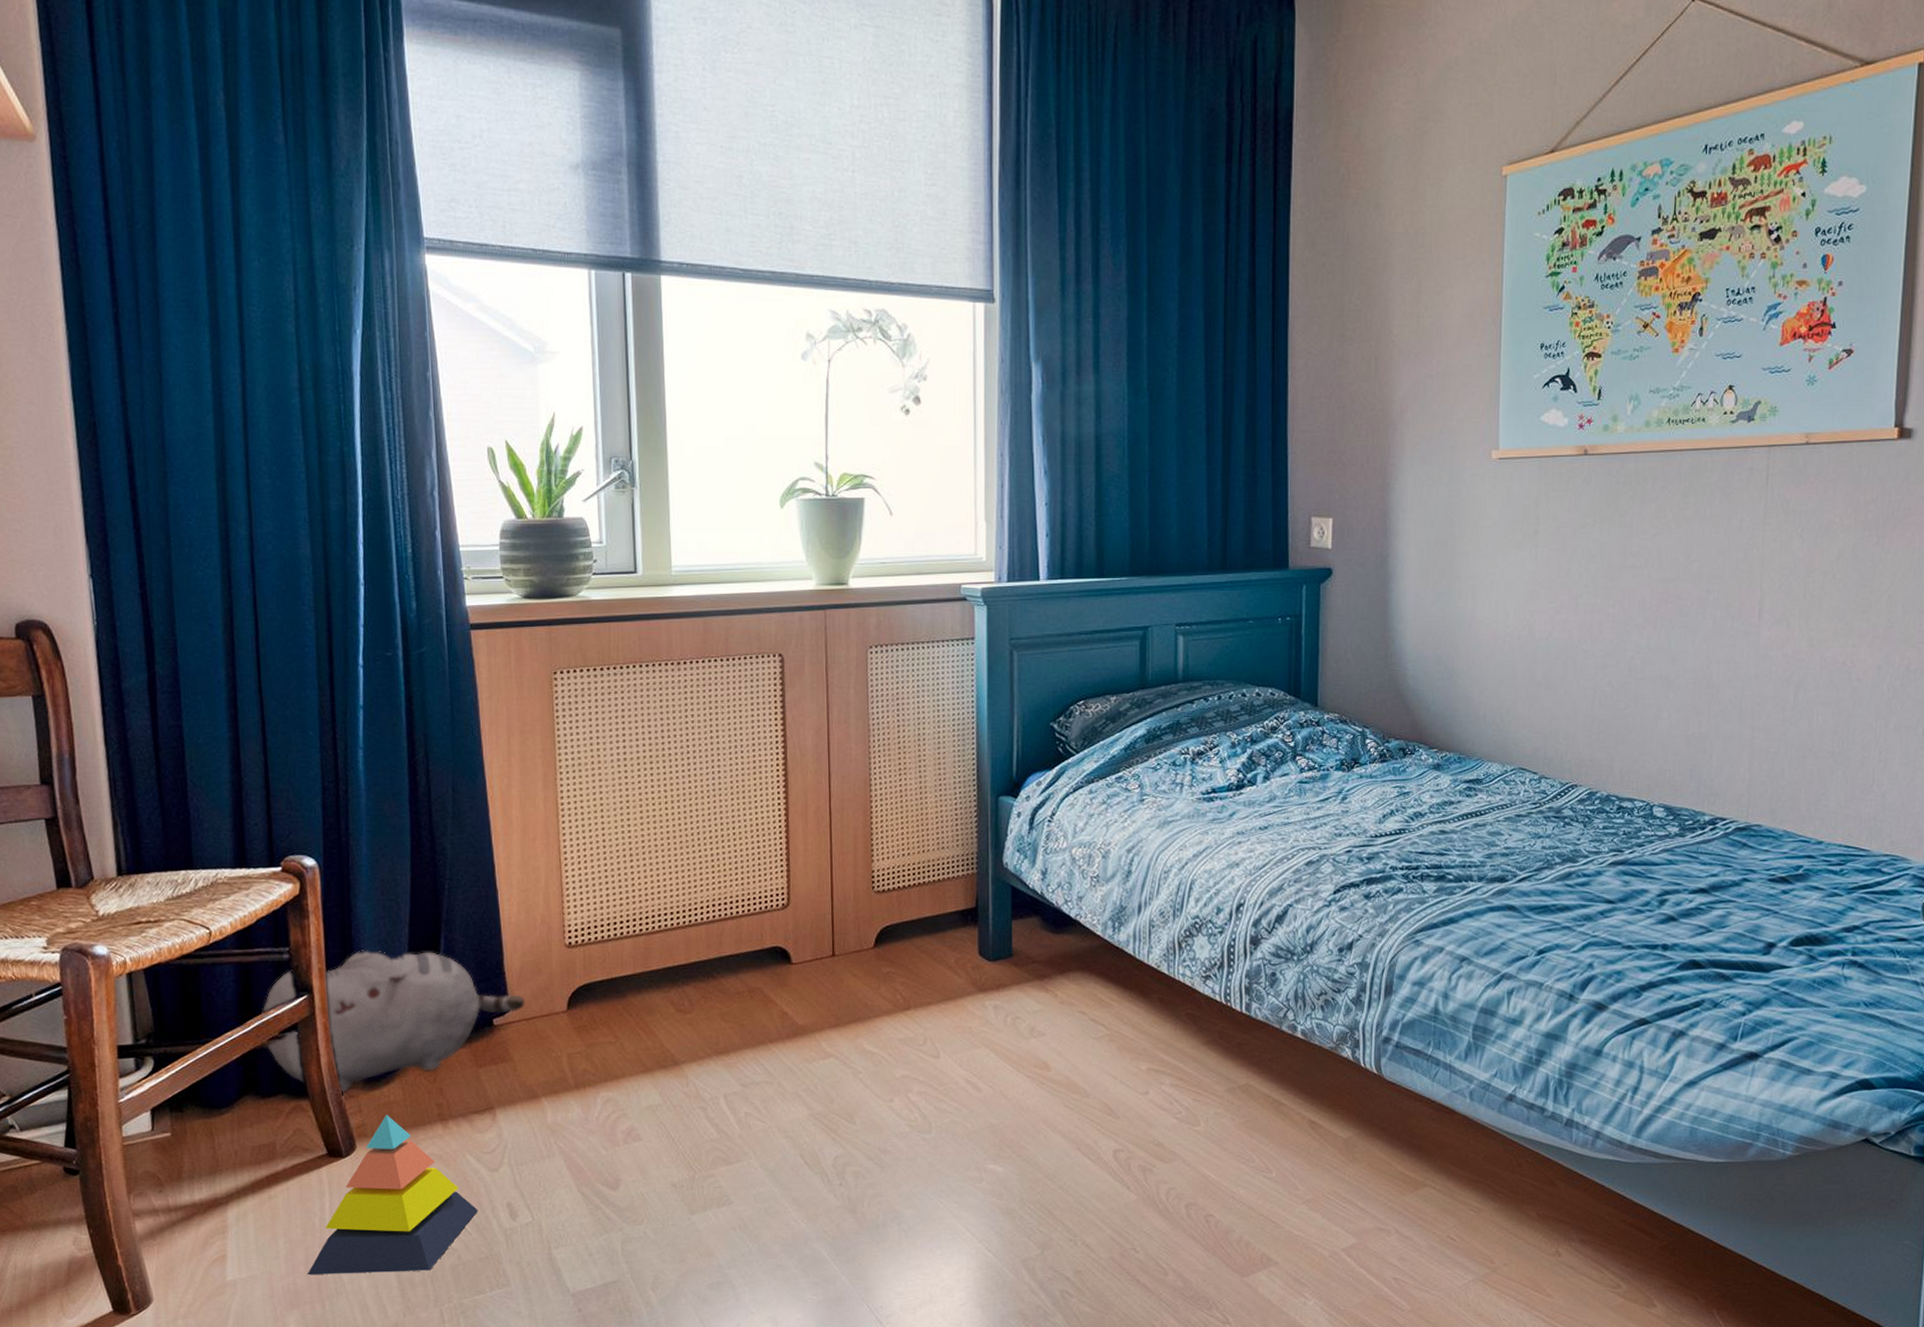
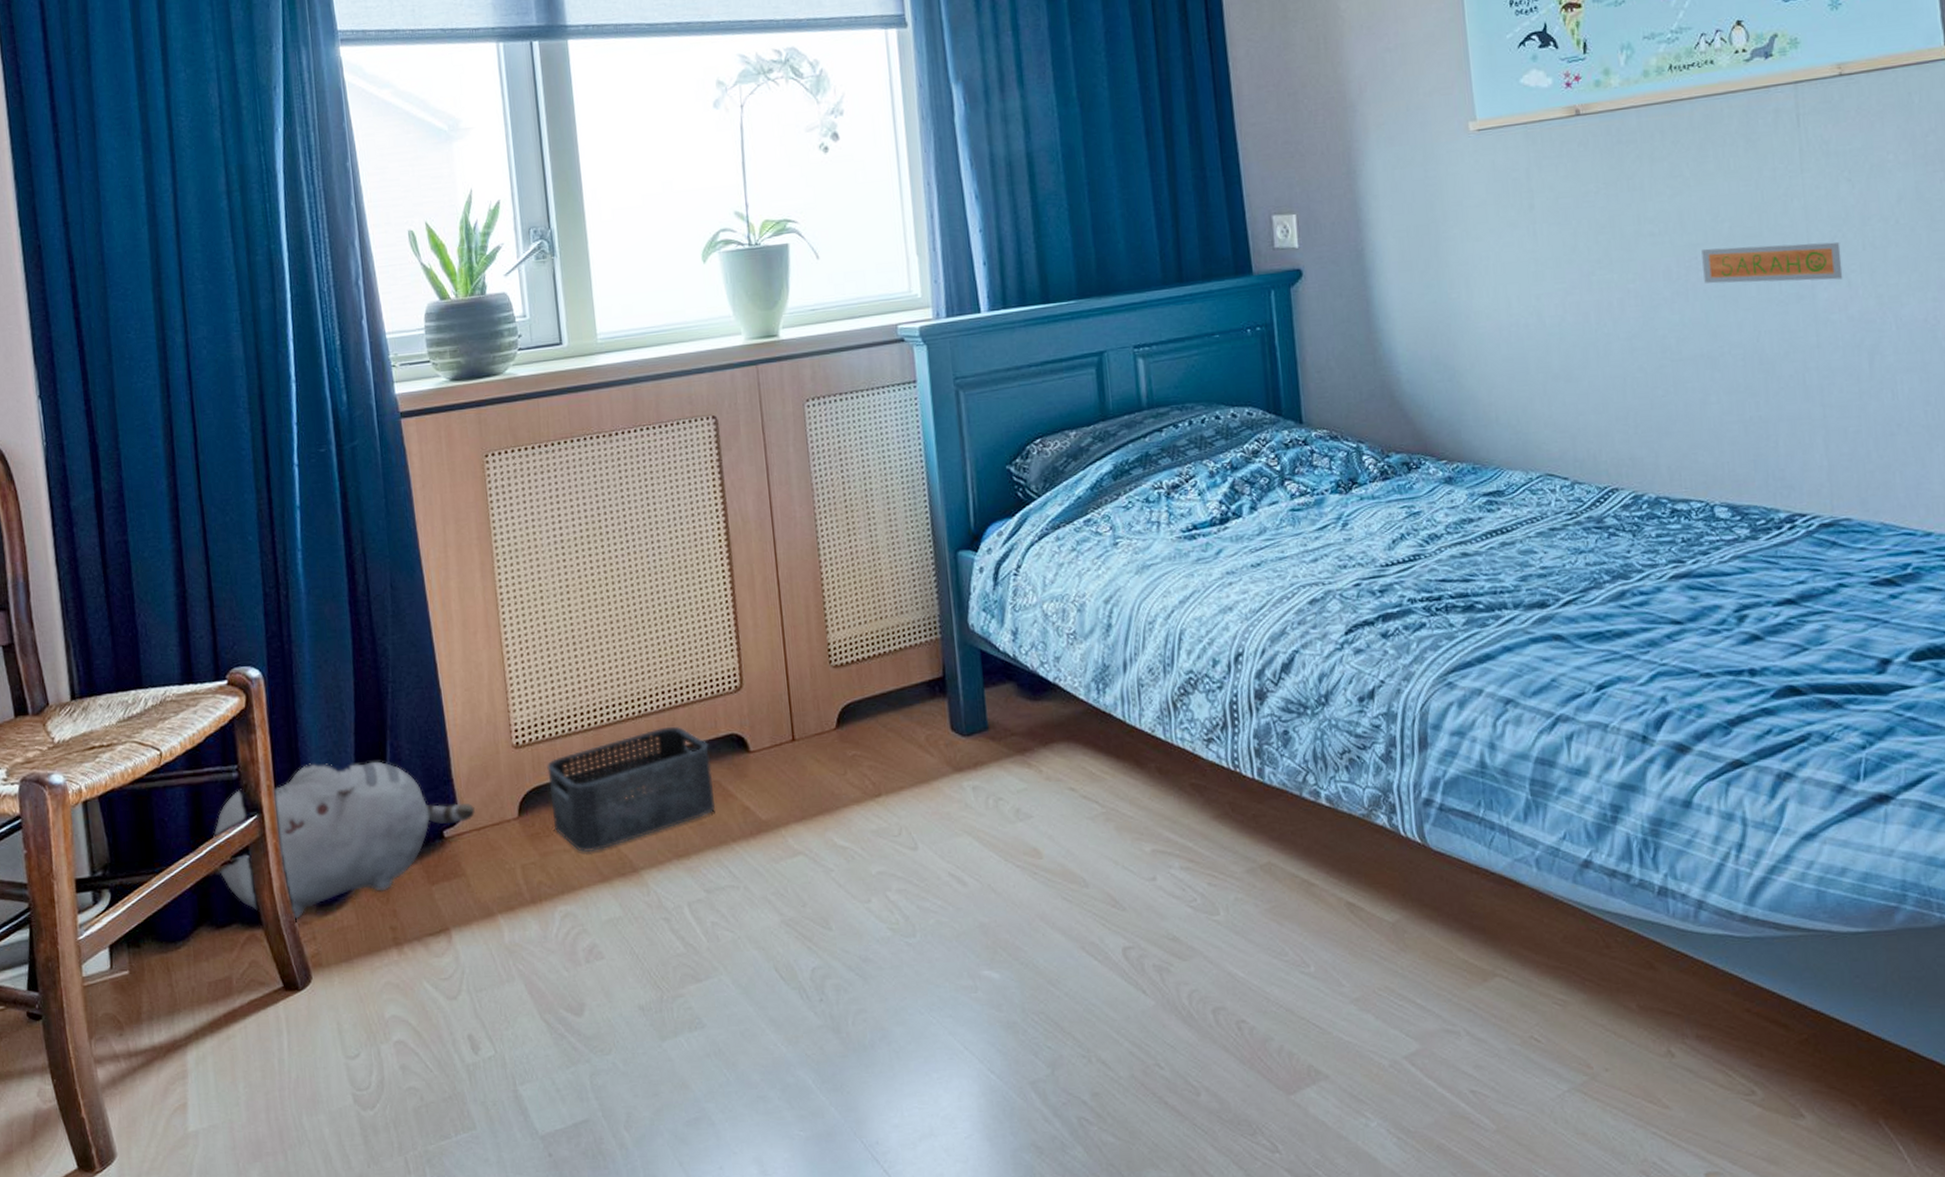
stacking toy: present [307,1114,478,1274] -> none [268,941,439,1122]
storage bin: none [598,936,756,1045] -> present [547,726,716,852]
nameplate: none [1671,584,1786,621] -> present [1701,242,1843,284]

